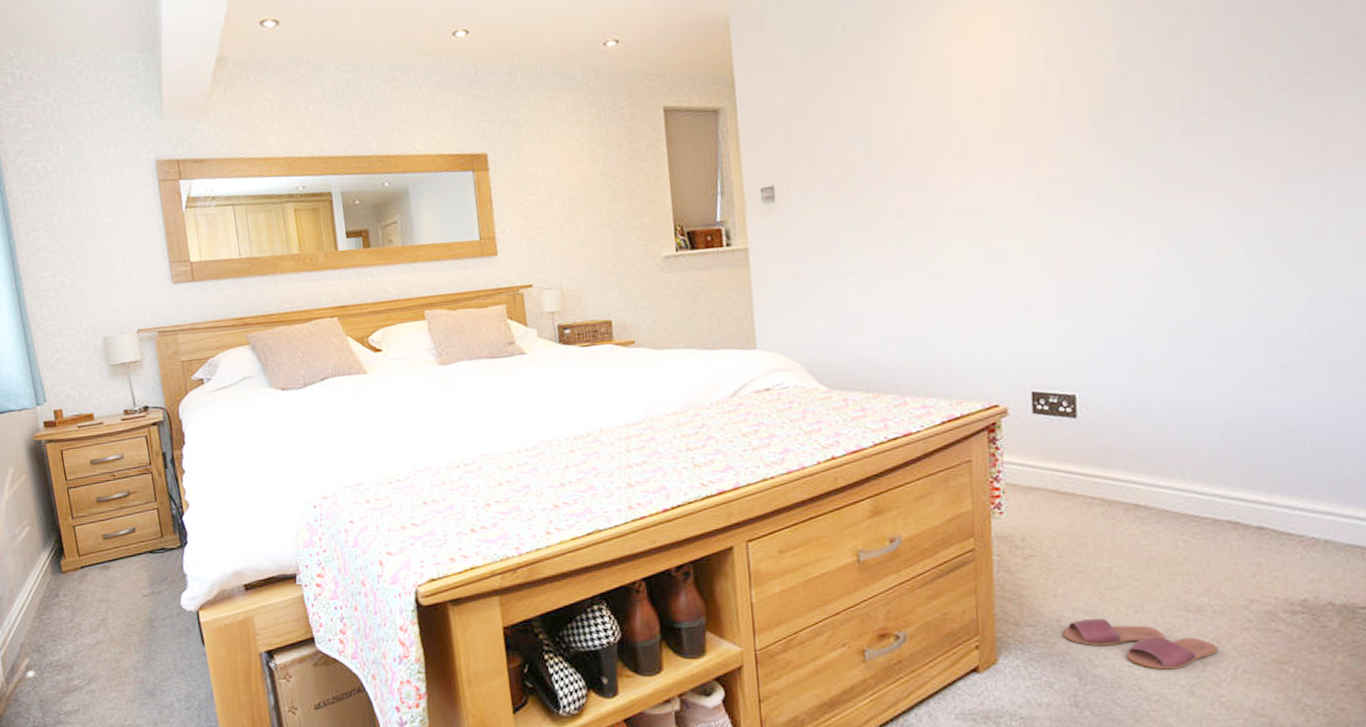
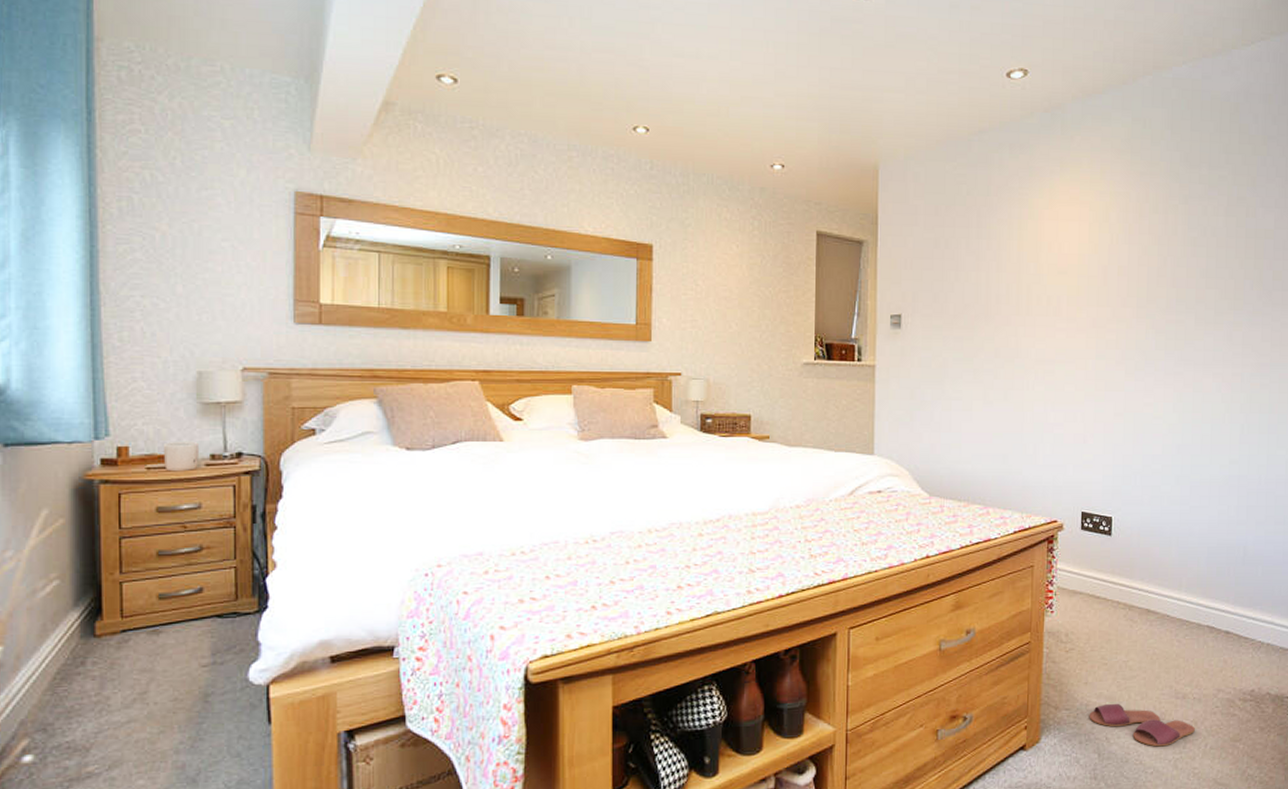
mug: none [87,399,116,429] -> present [162,441,200,472]

